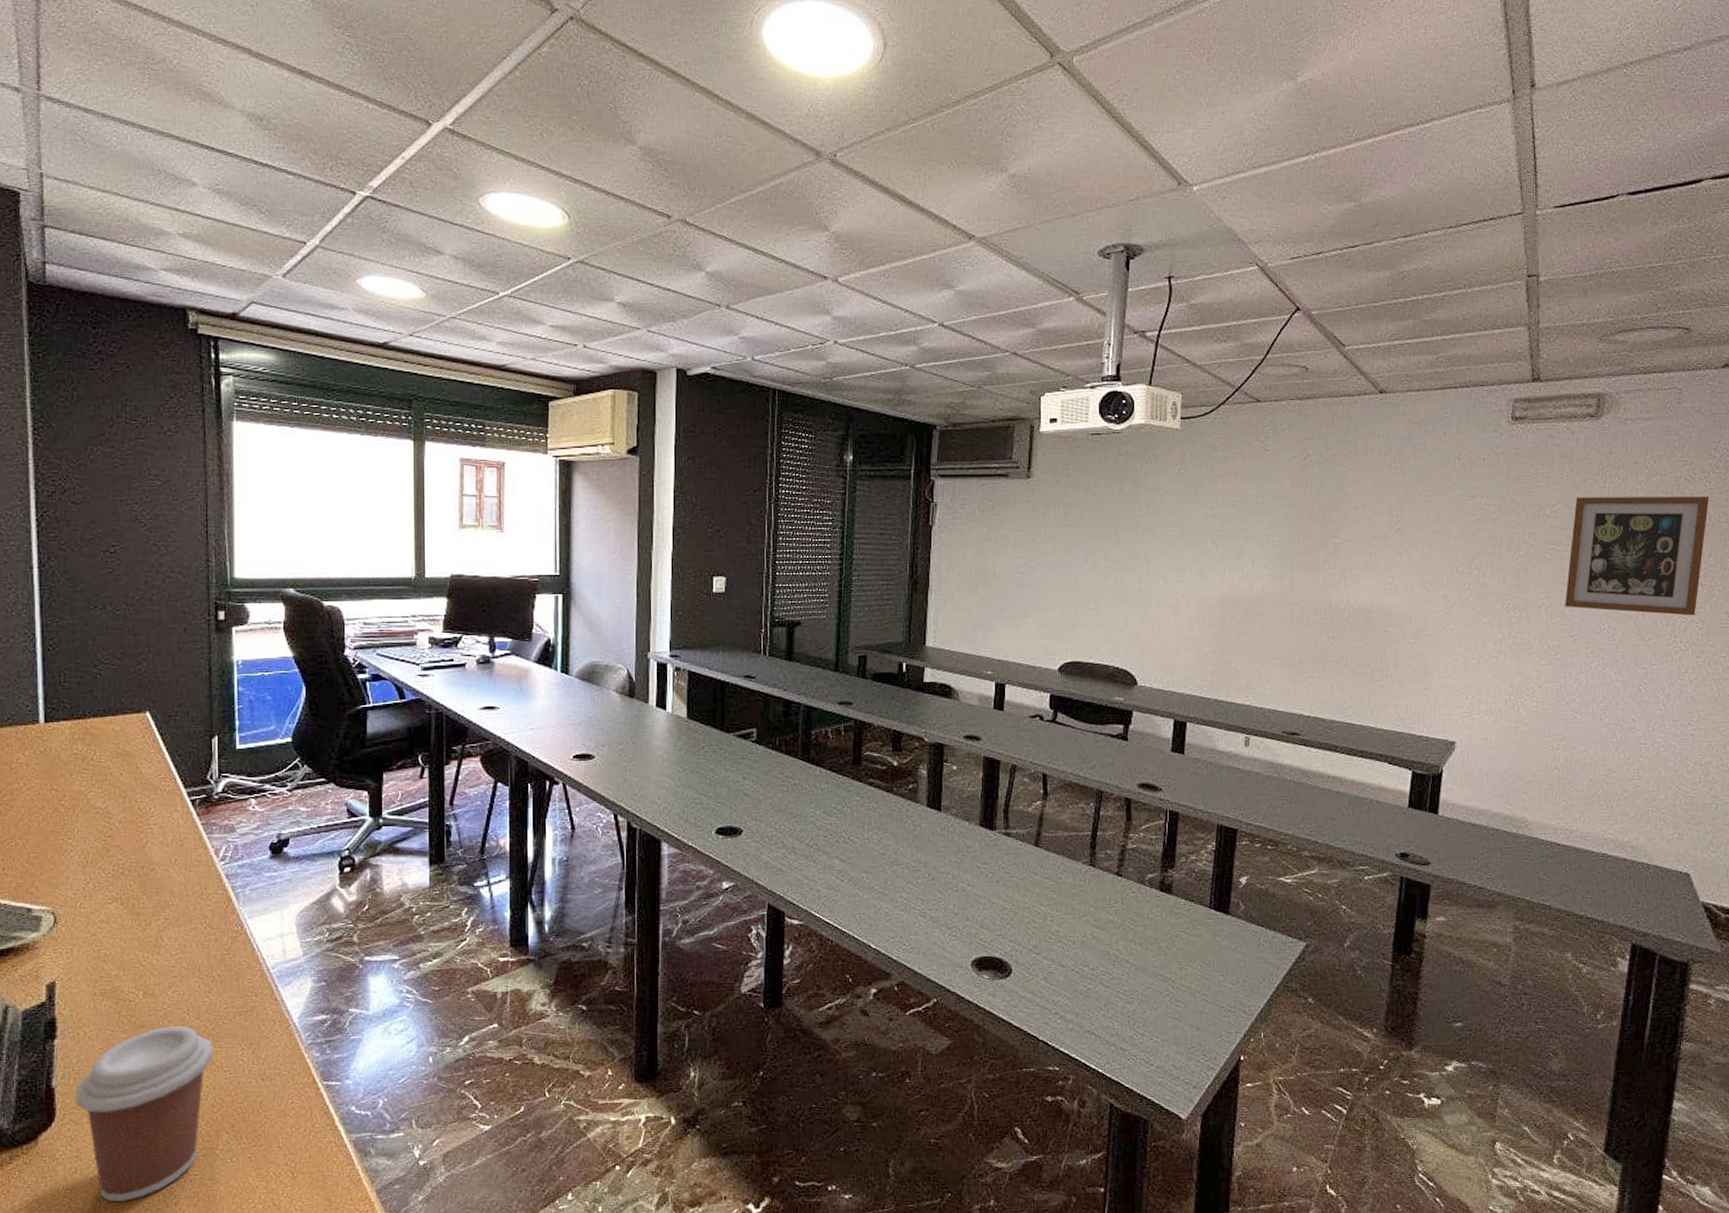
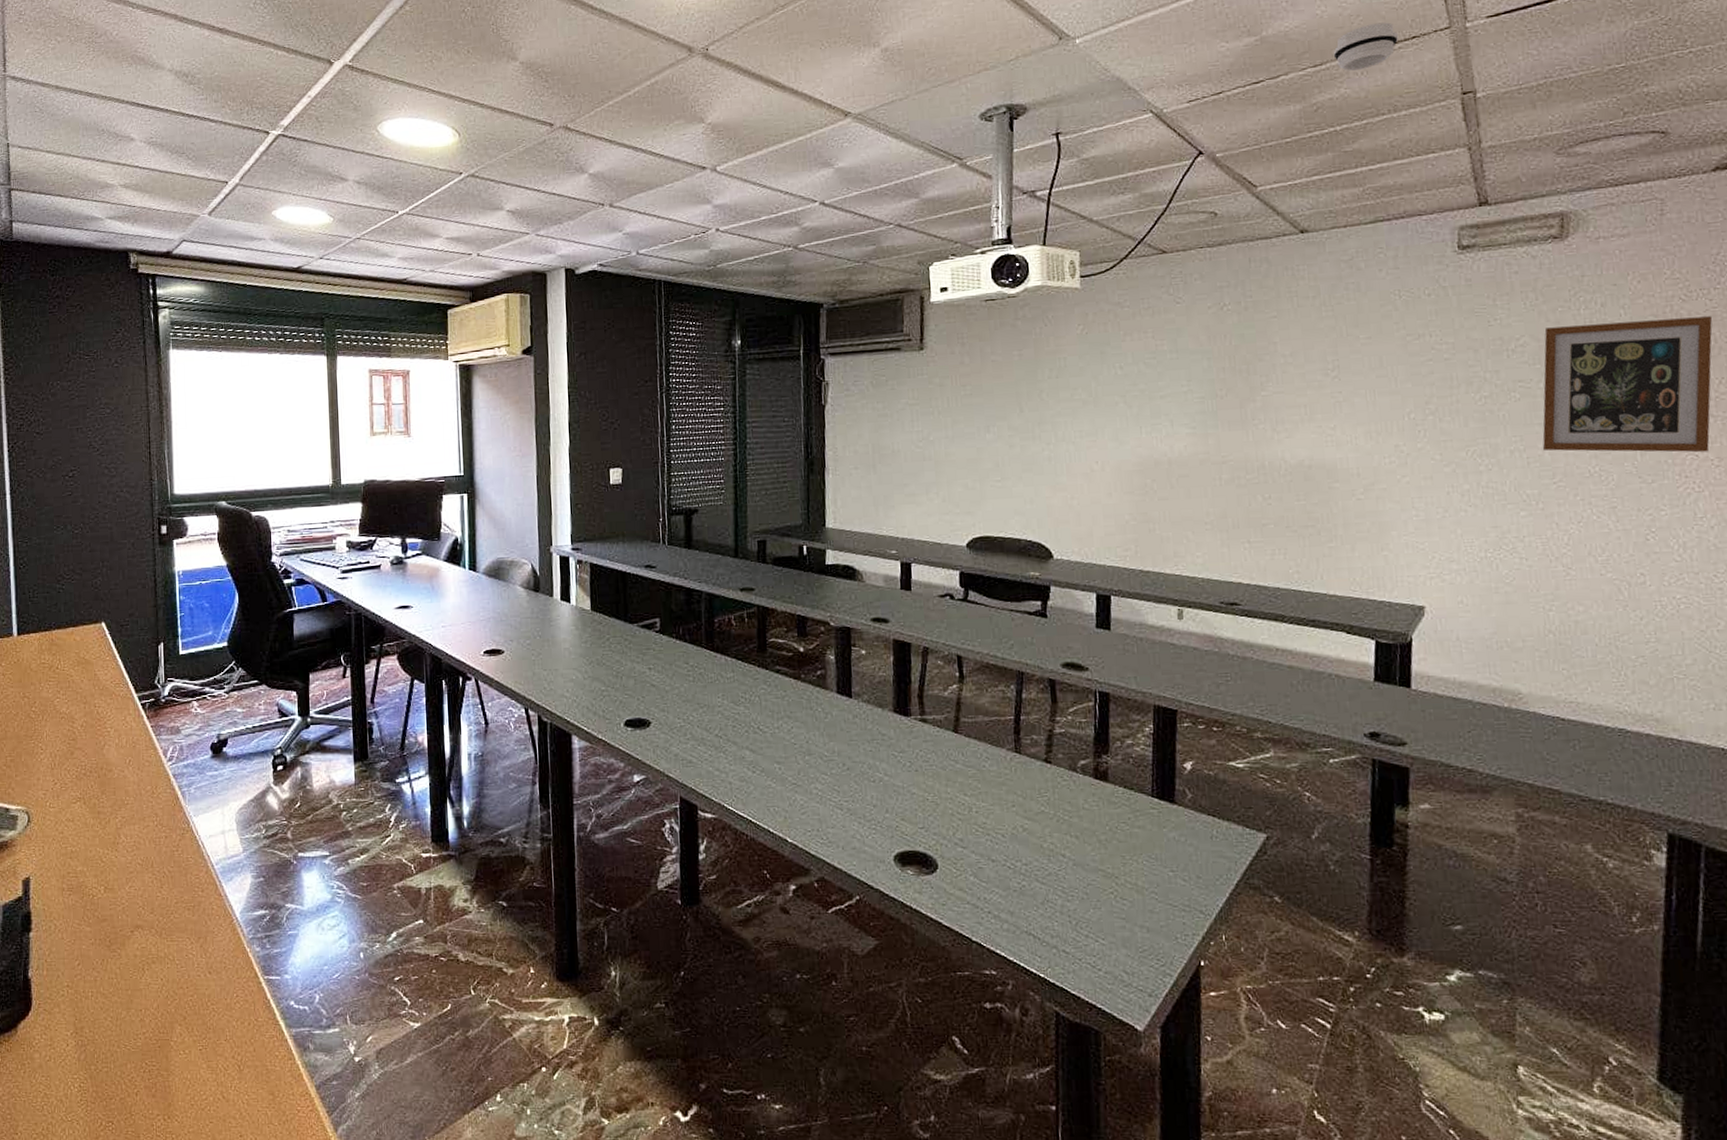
coffee cup: present [75,1025,214,1202] -> none [48,919,167,1091]
smoke detector: none [1421,202,1479,244] -> present [1333,22,1399,71]

